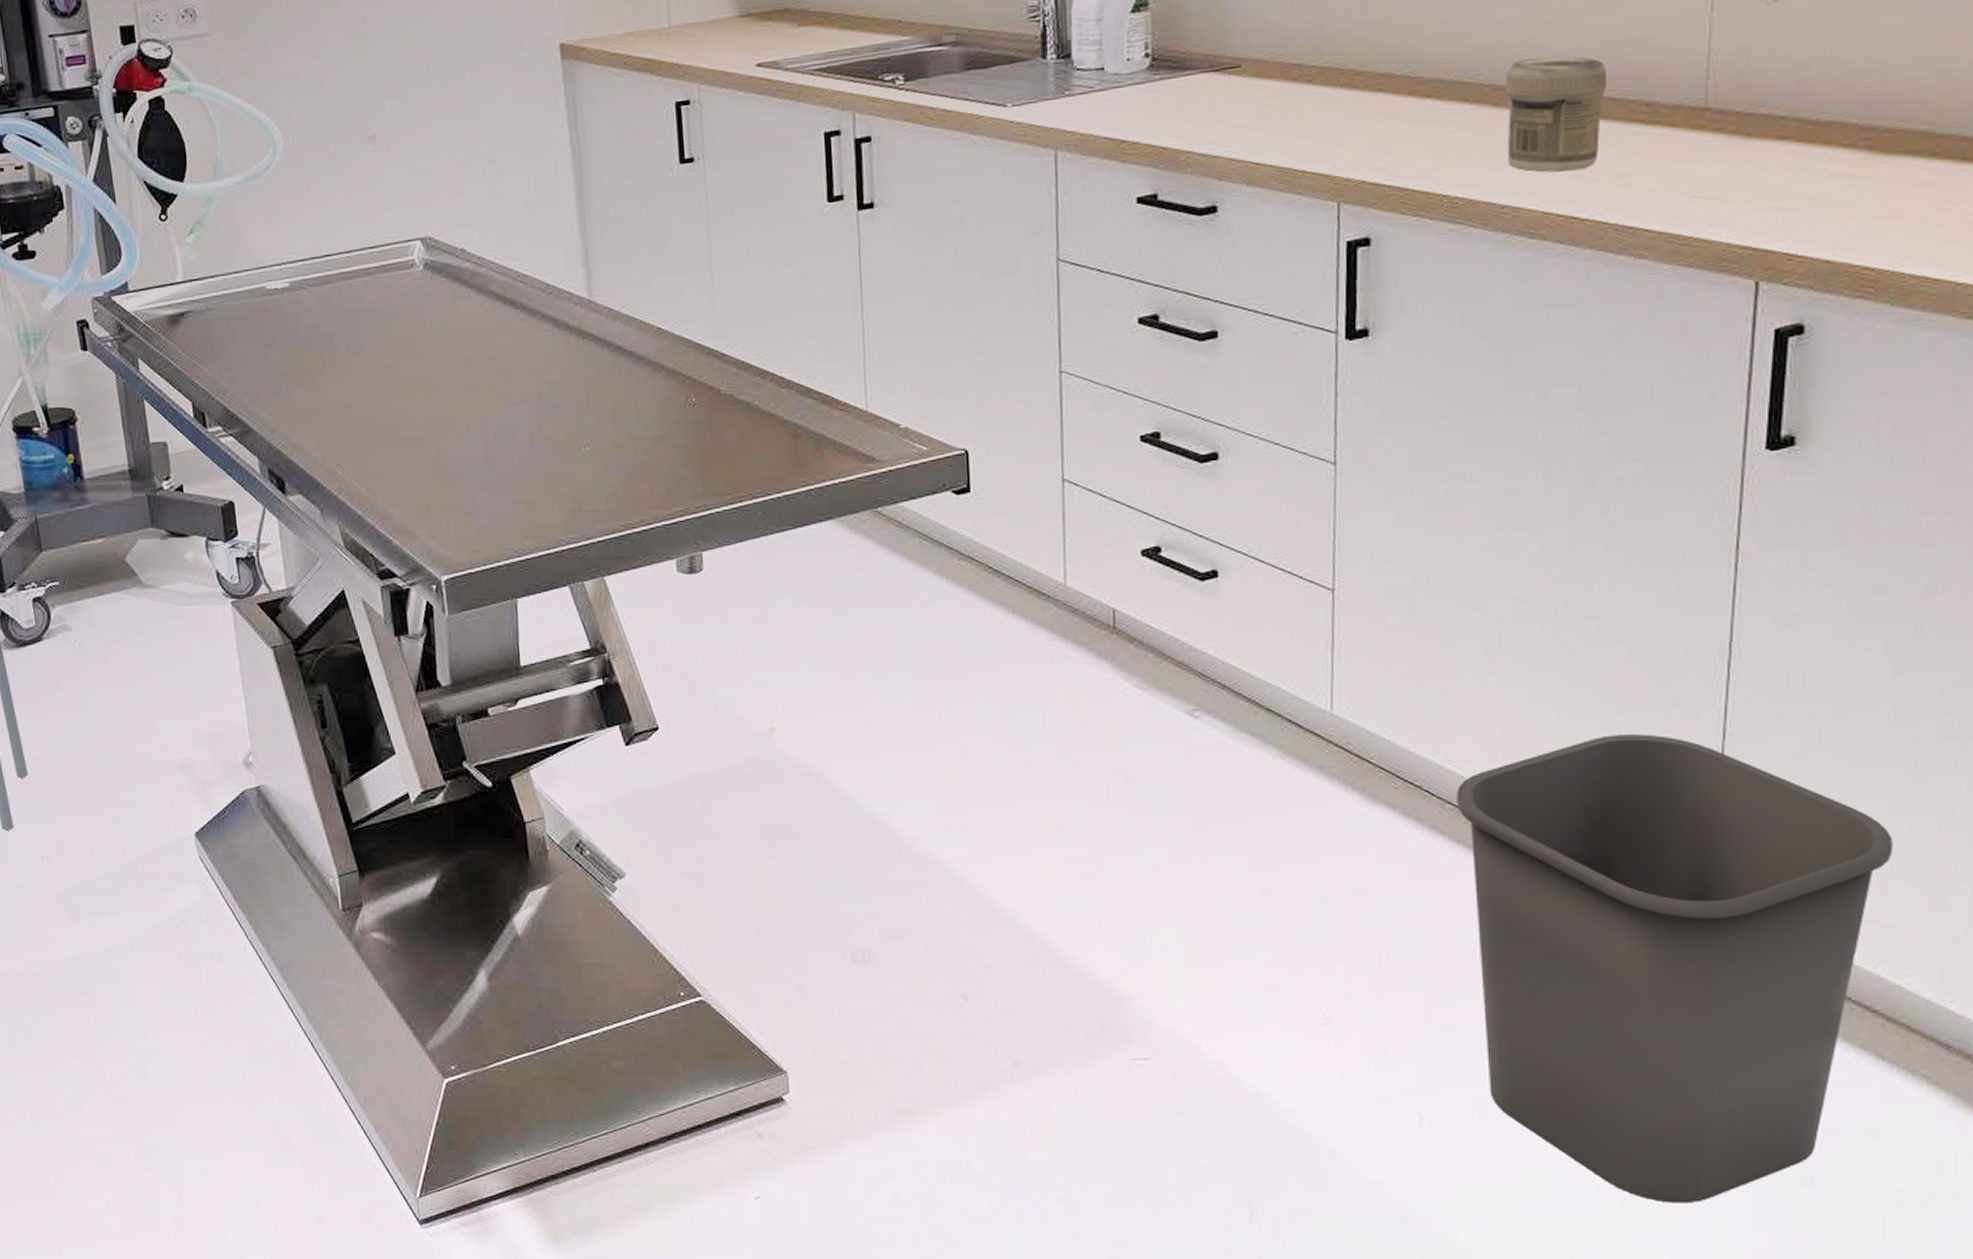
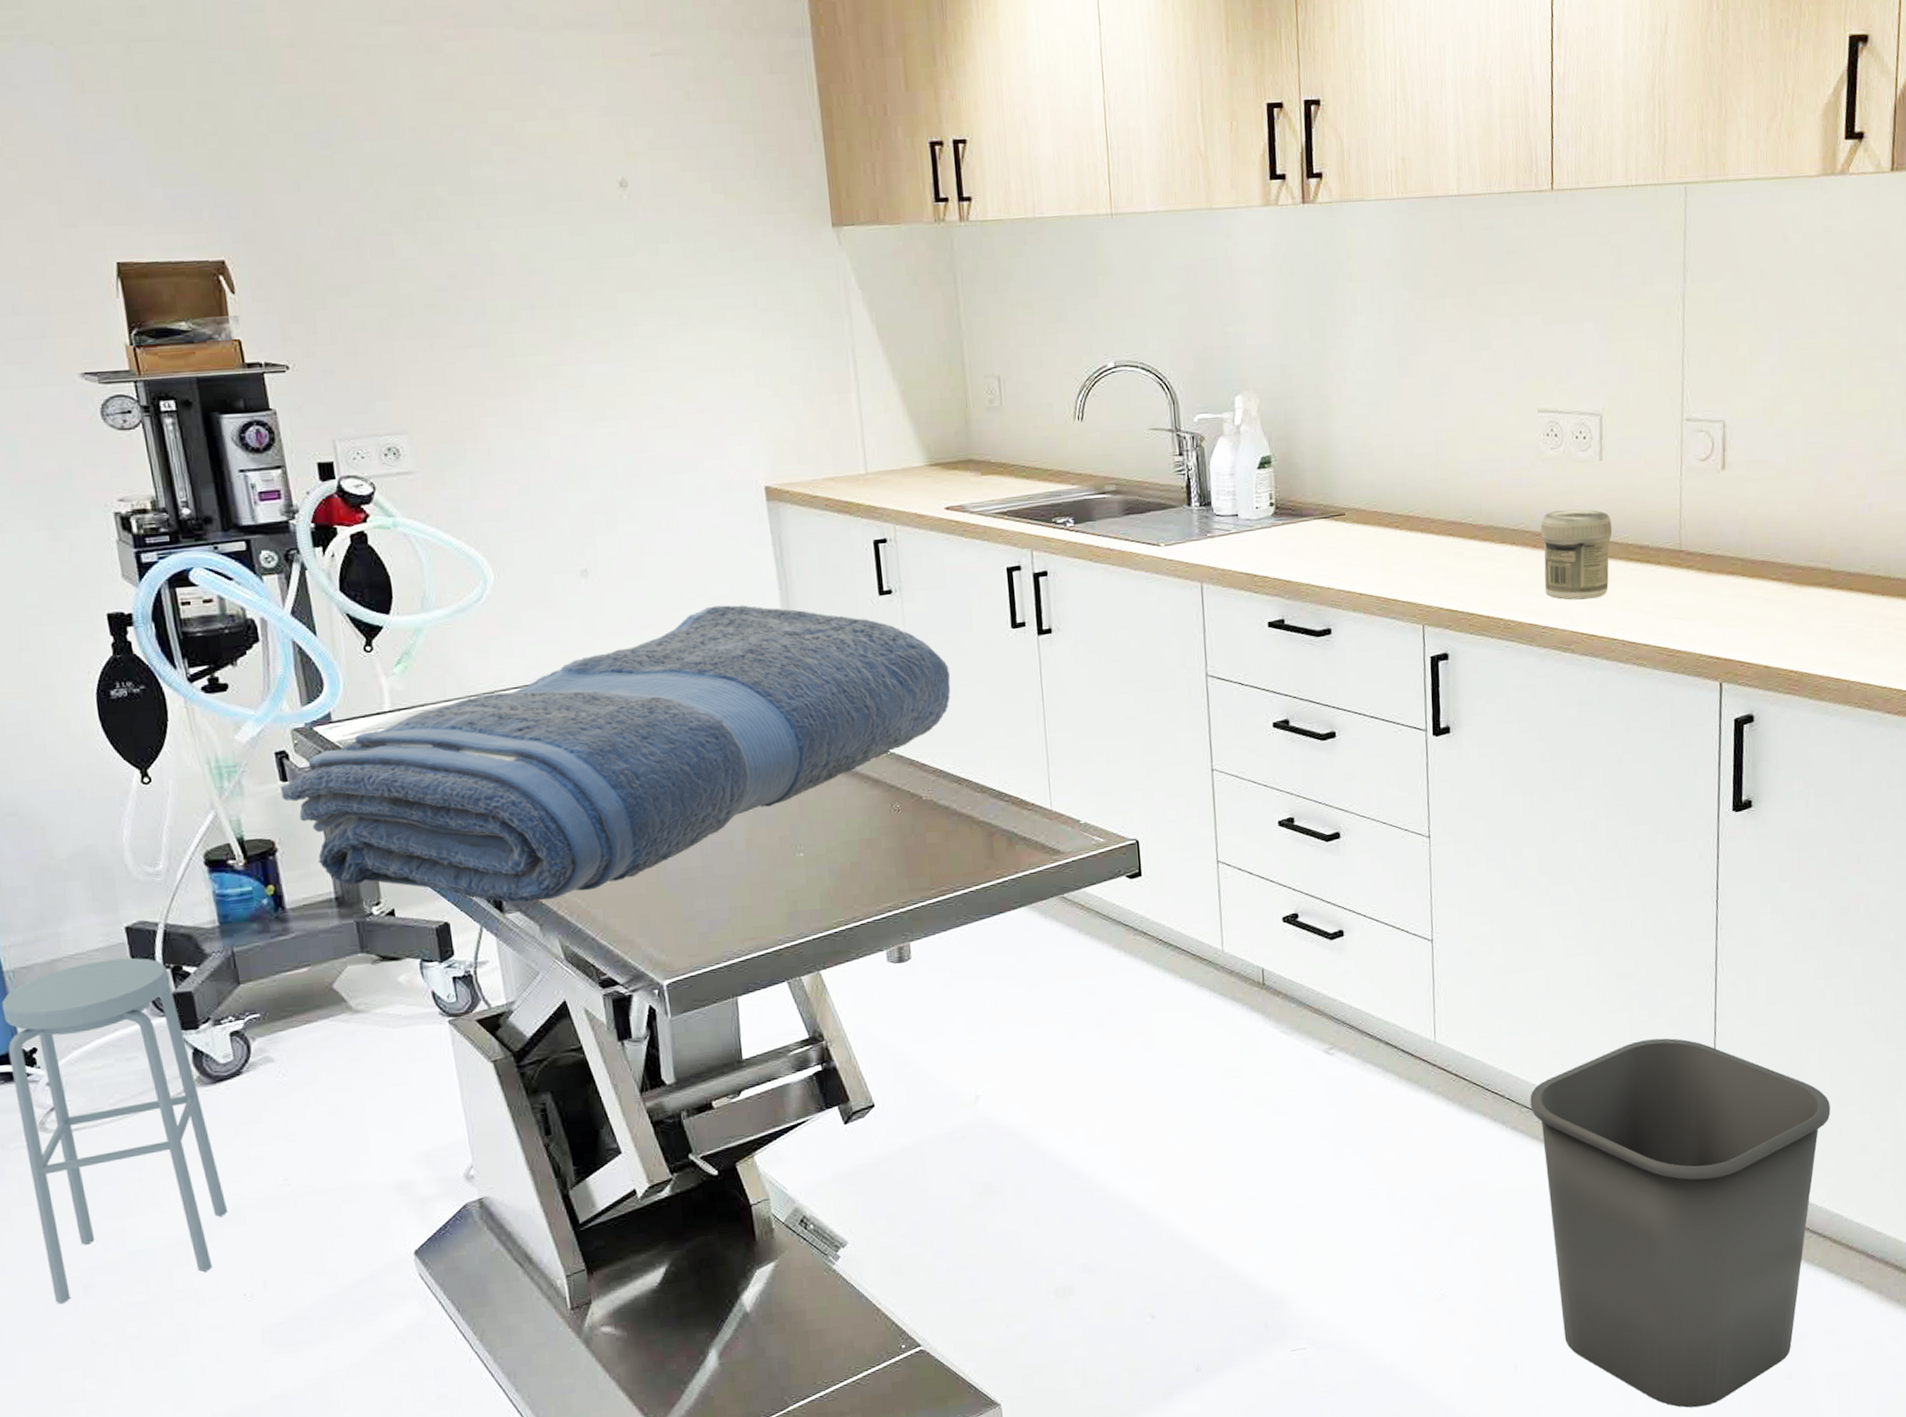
towel: none [81,174,756,485] -> present [280,605,951,902]

